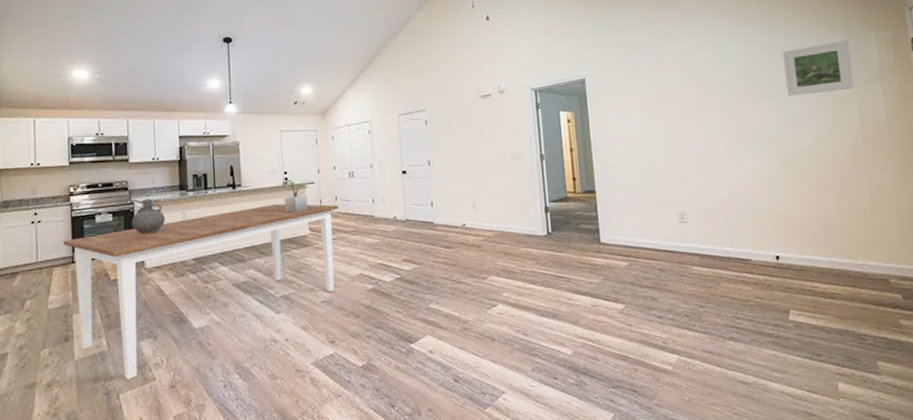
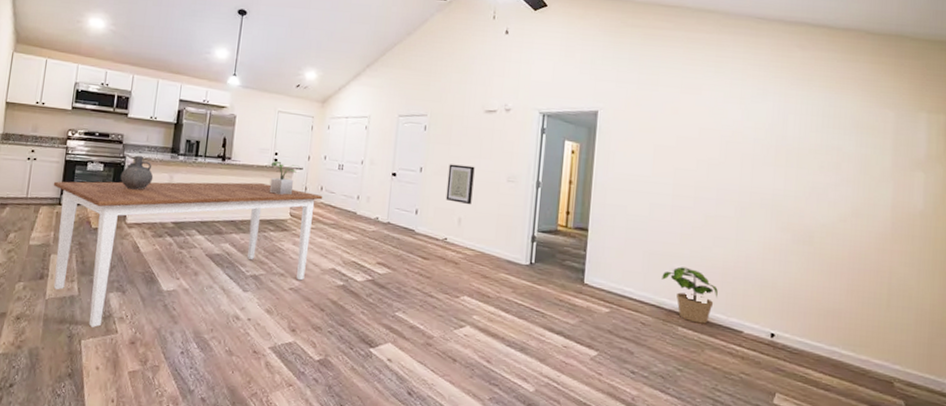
wall art: none [455,151,483,189] -> present [445,164,475,205]
potted plant: none [670,210,723,260] -> present [661,266,718,324]
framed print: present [782,41,854,96] -> none [815,117,895,171]

